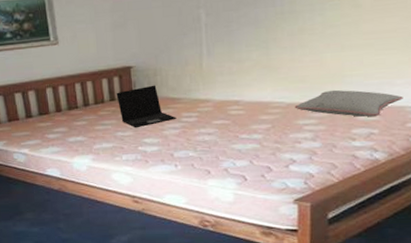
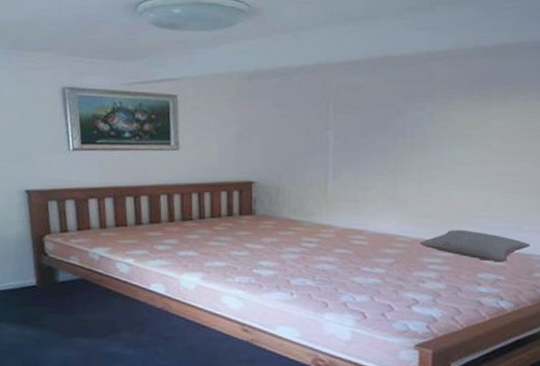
laptop: present [116,85,177,128] -> none [234,204,296,249]

